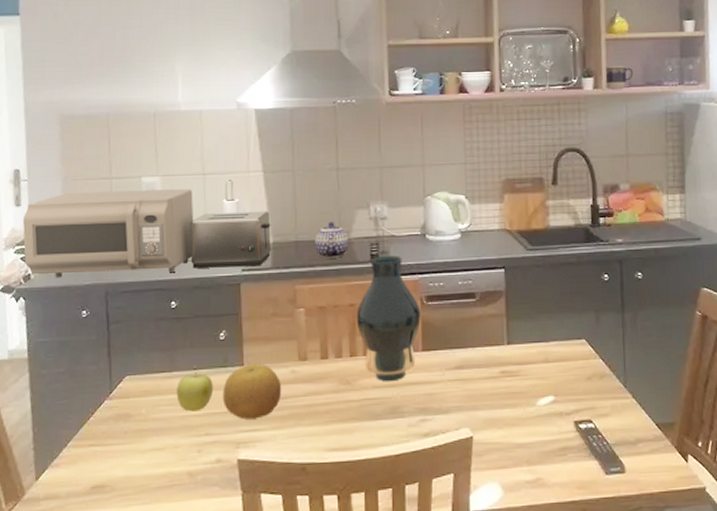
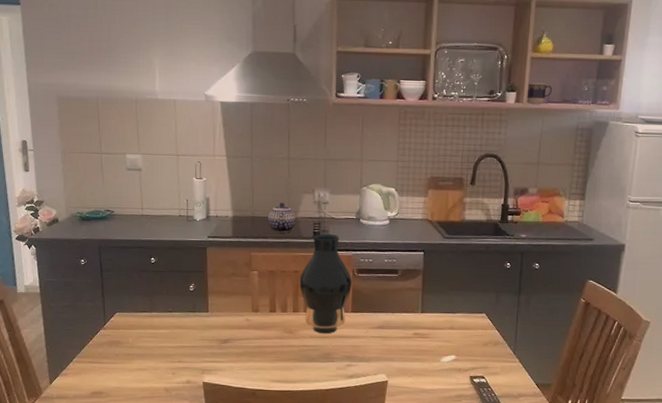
microwave: present [23,189,194,279] -> none [31,163,169,235]
fruit: present [176,373,214,412] -> none [156,315,185,344]
toaster: present [190,211,271,268] -> none [166,188,232,235]
fruit: present [222,363,282,420] -> none [191,311,238,353]

